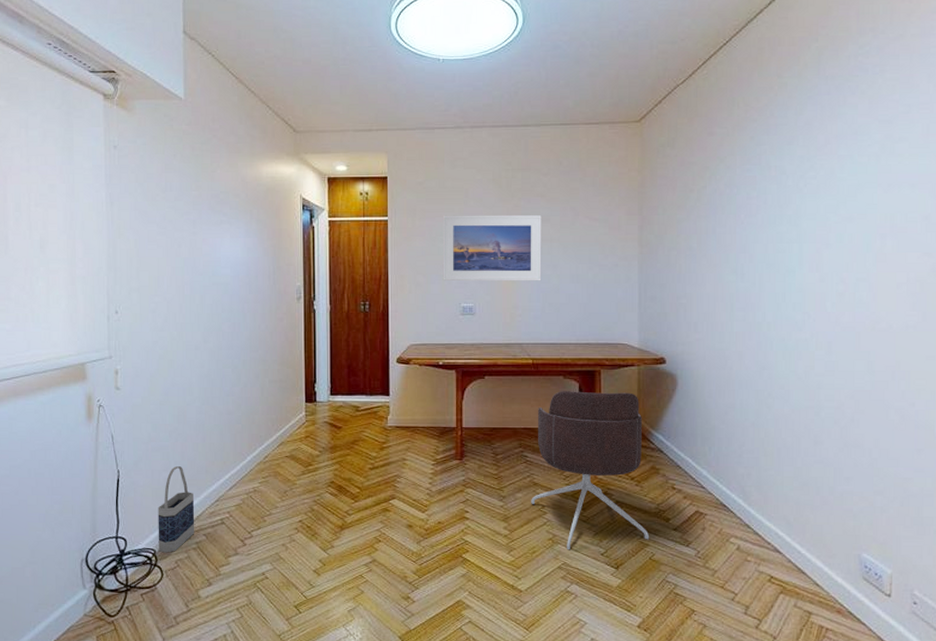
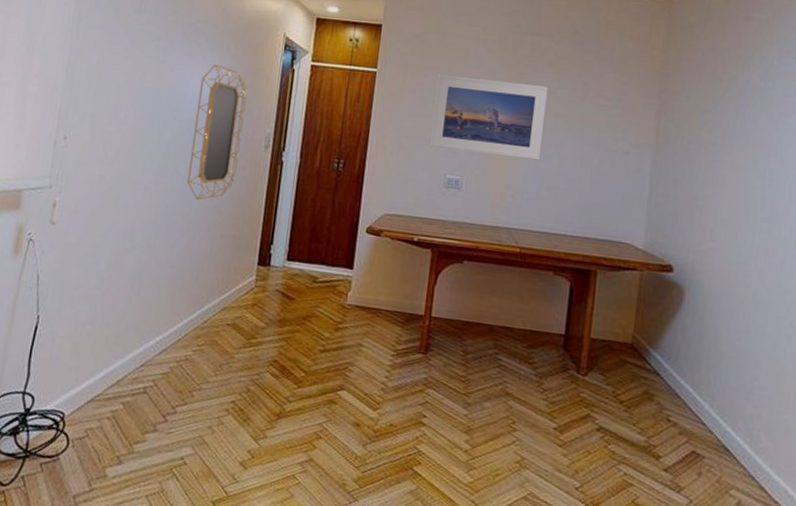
bag: present [158,466,195,553] -> none [68,319,118,419]
home mirror: none [231,230,275,353] -> present [187,64,247,200]
office chair: present [531,391,650,550] -> none [500,288,639,479]

